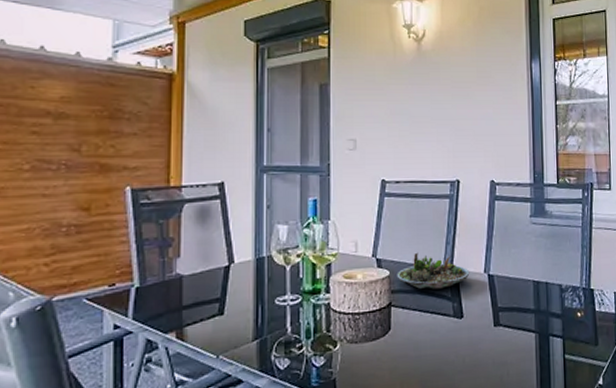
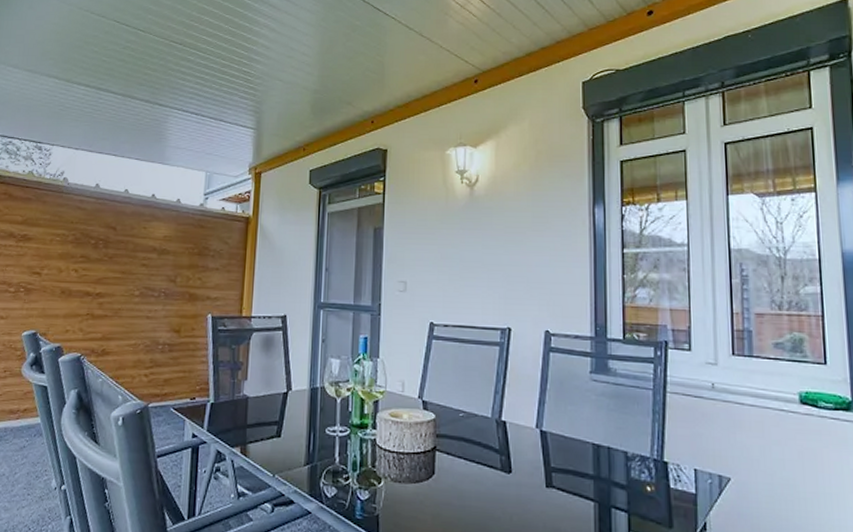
succulent planter: present [397,252,470,289] -> none [442,398,520,439]

